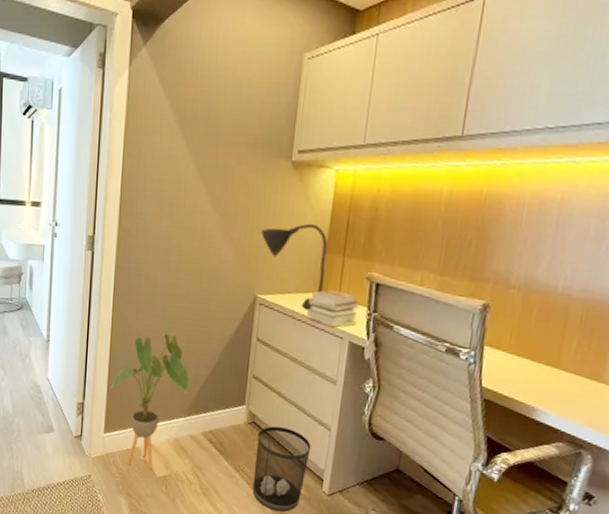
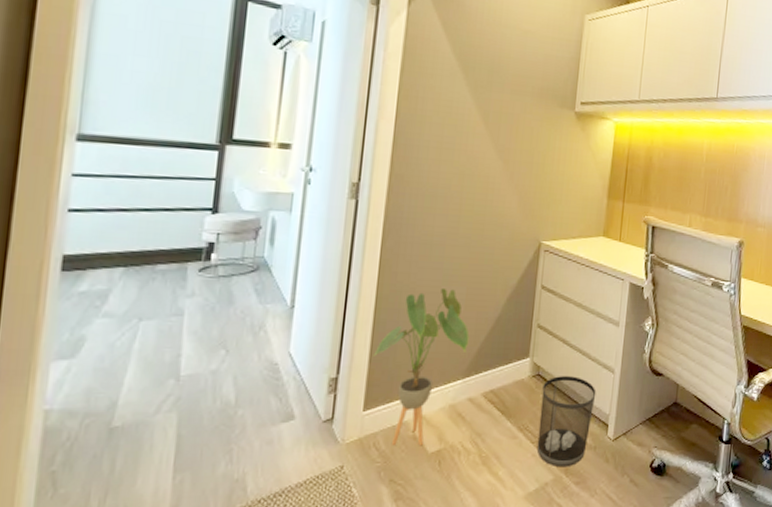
desk lamp: present [260,223,328,310] -> none [545,170,609,255]
books: present [307,289,360,328] -> none [590,233,638,270]

